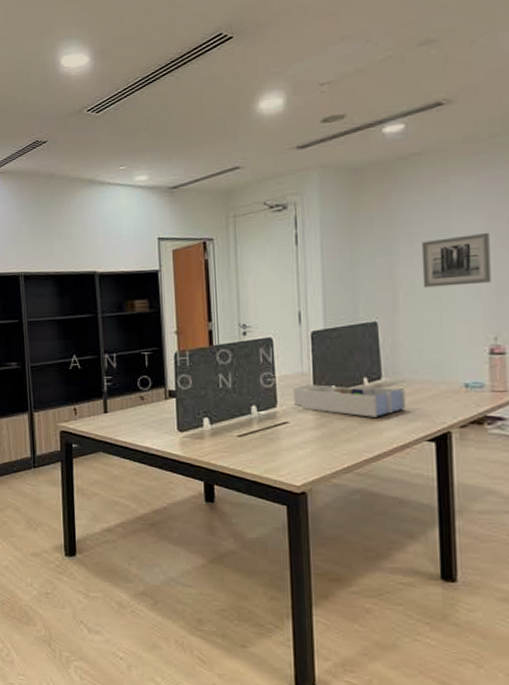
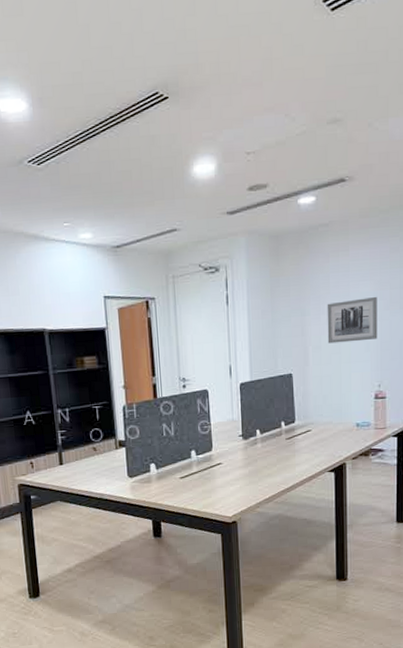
desk organizer: present [293,385,406,417] -> none [225,428,313,455]

